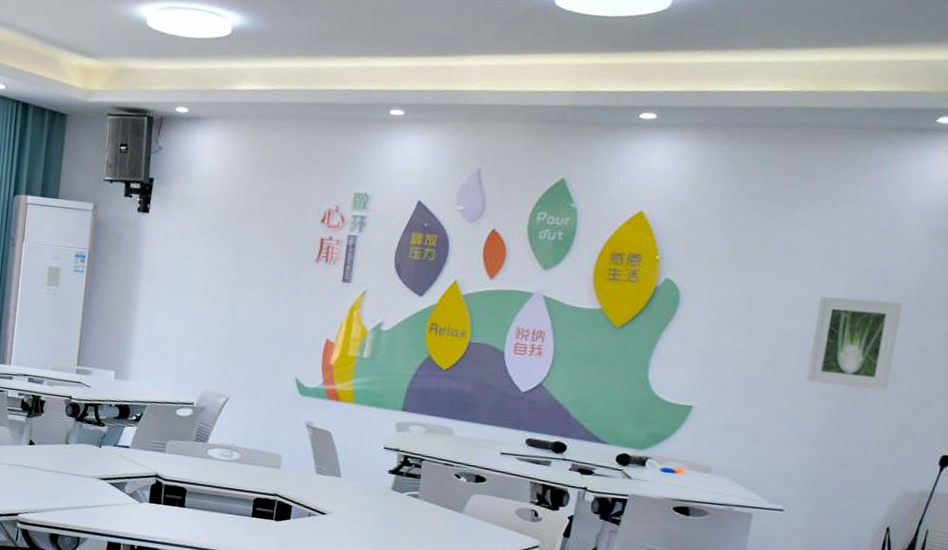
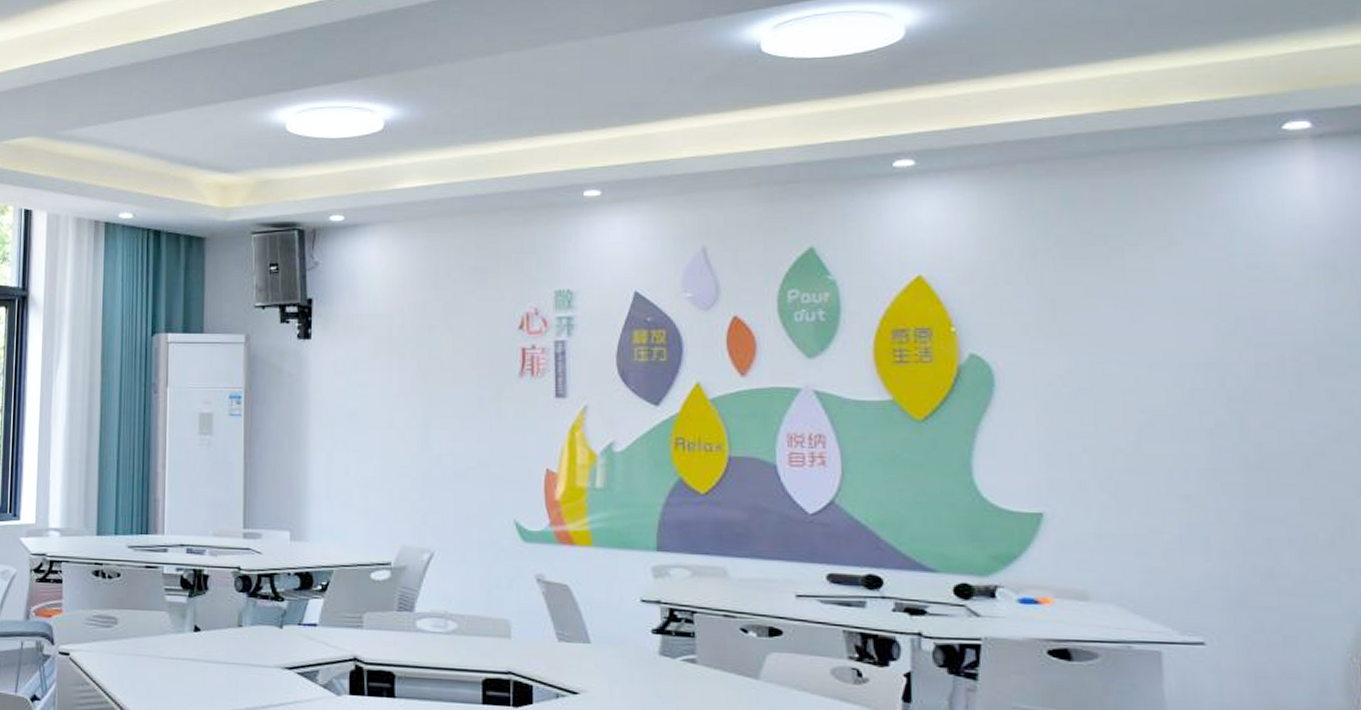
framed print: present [806,296,903,390] -> none [1184,354,1310,470]

